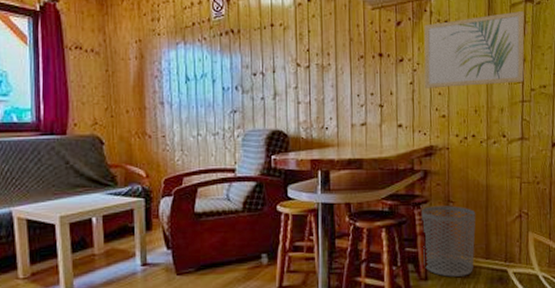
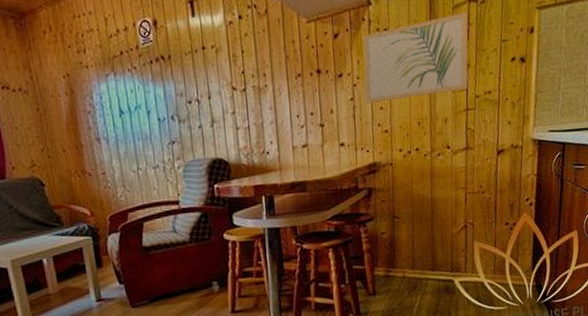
waste bin: present [421,205,476,277] -> none [366,221,422,291]

